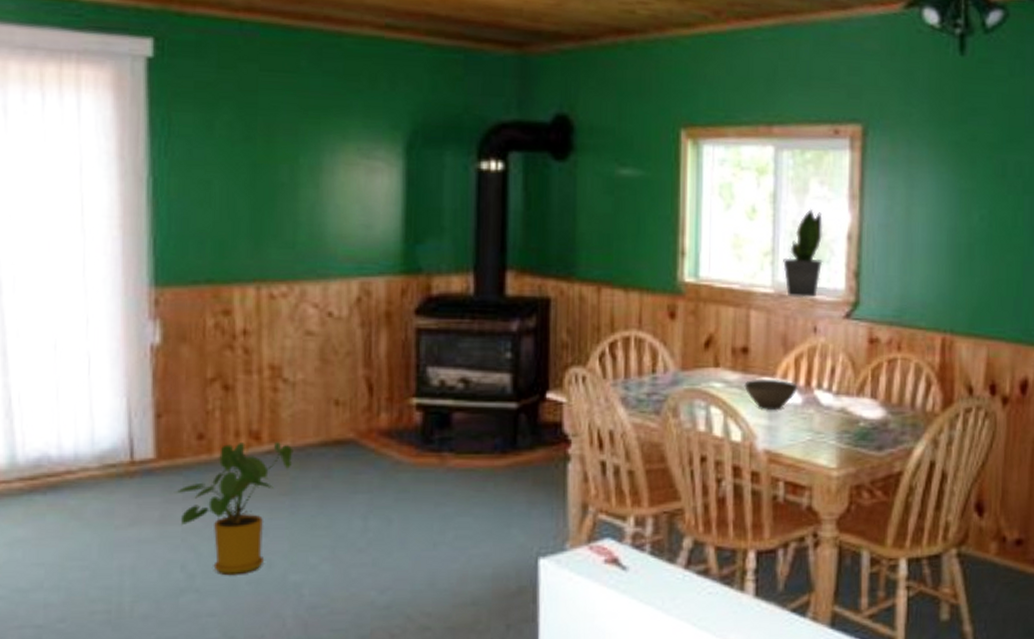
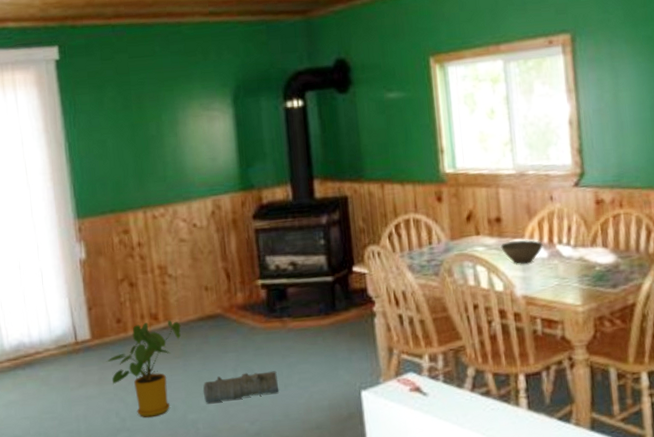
decorative log: none [315,523,426,561] -> present [202,371,279,403]
potted plant: present [783,209,823,298] -> none [520,105,552,175]

